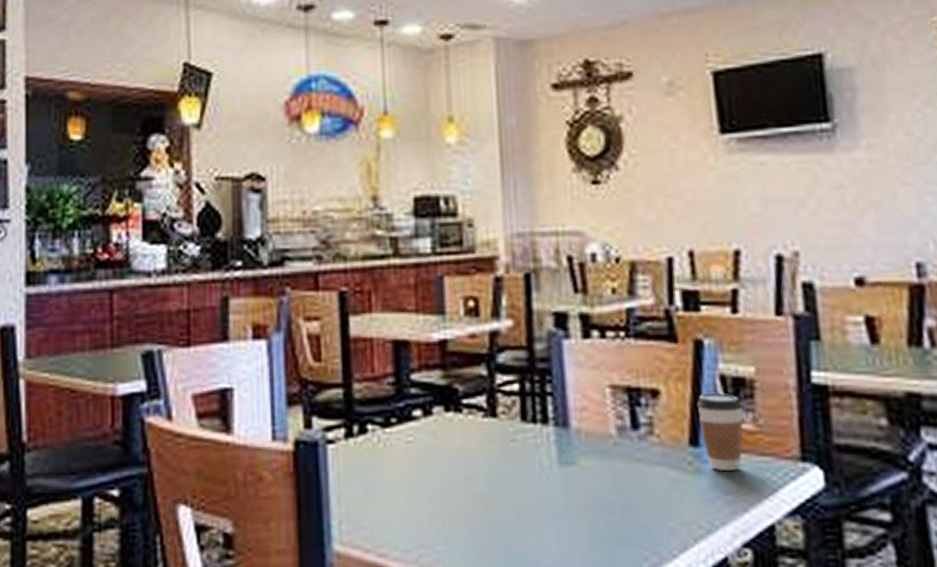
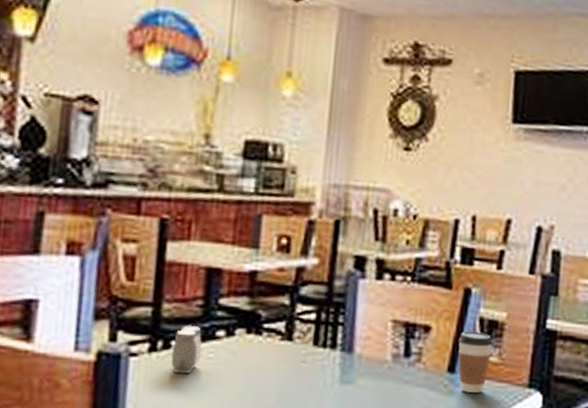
salt and pepper shaker: none [368,405,401,460] -> present [170,325,202,373]

